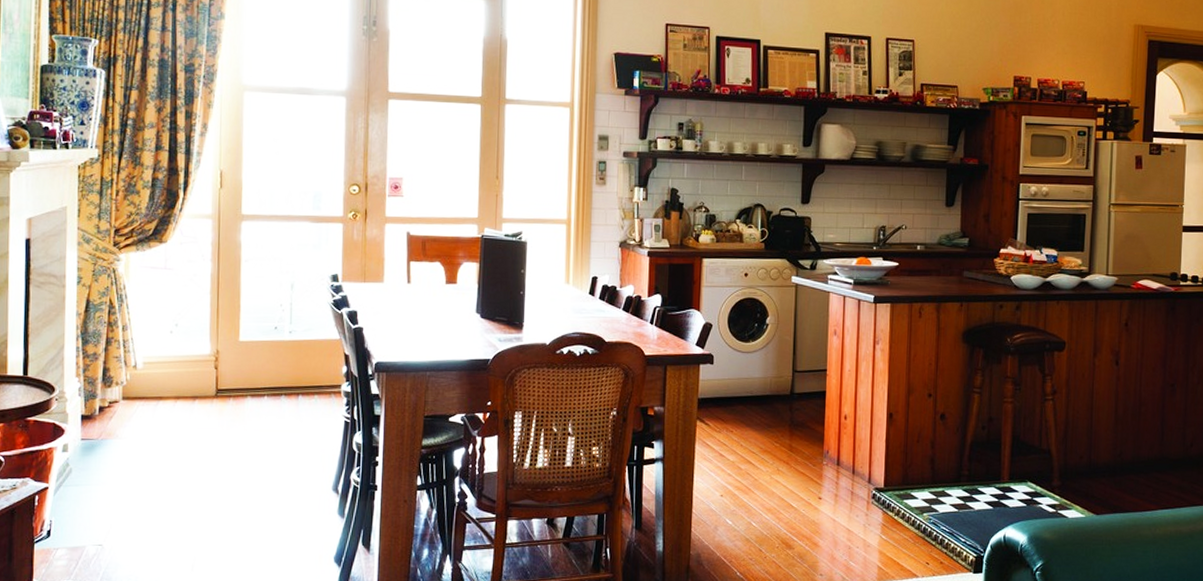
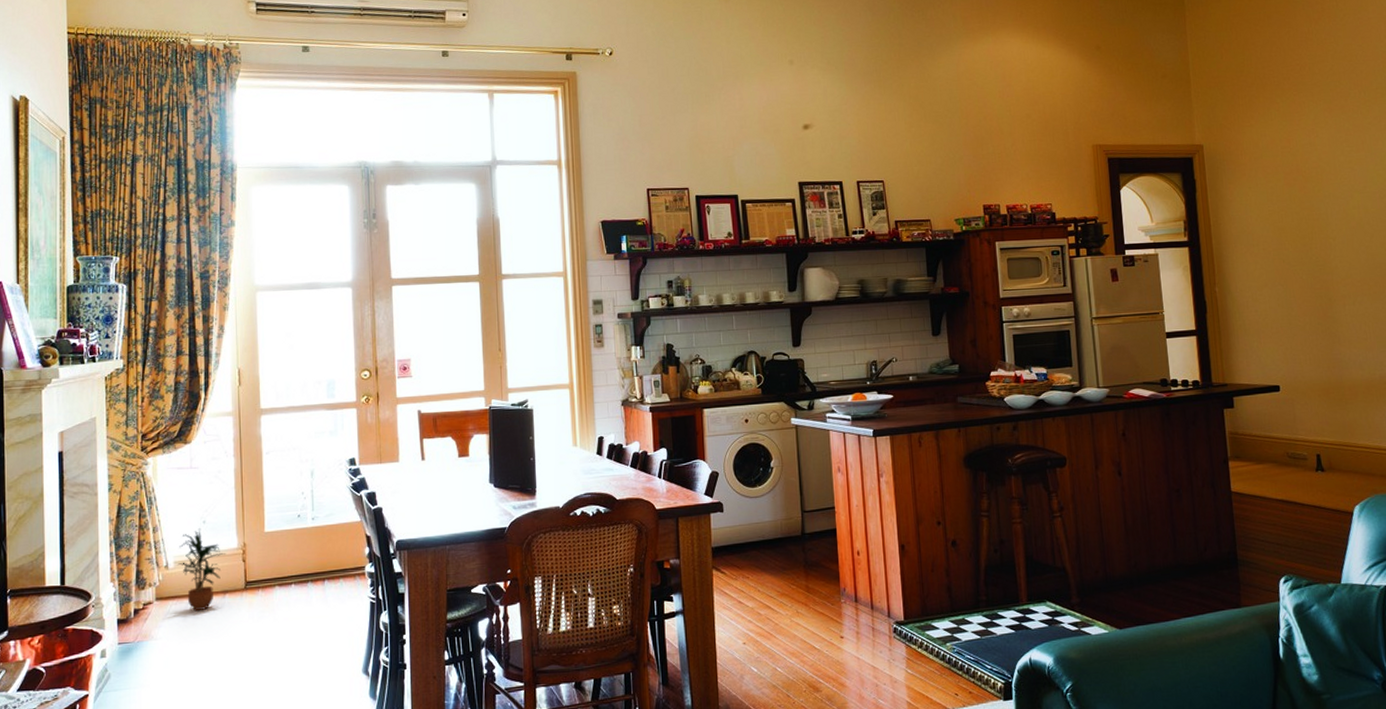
potted plant: none [146,333,198,414] -> present [177,531,226,610]

